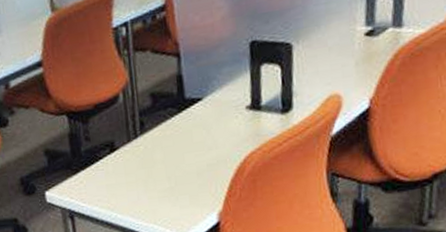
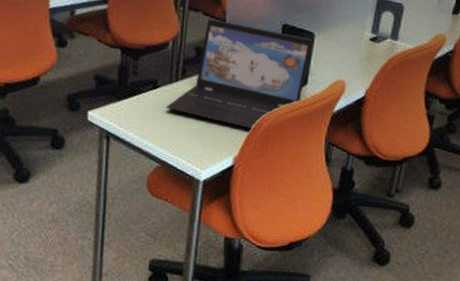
laptop: none [129,51,291,177] -> present [166,18,312,130]

